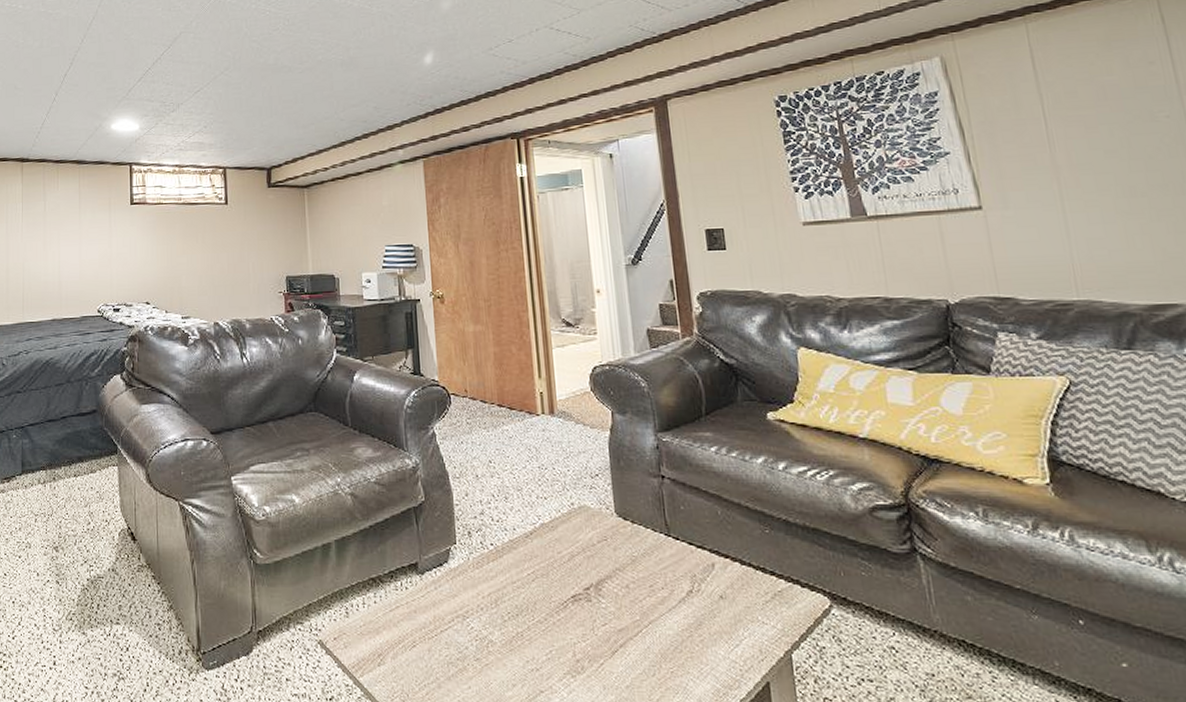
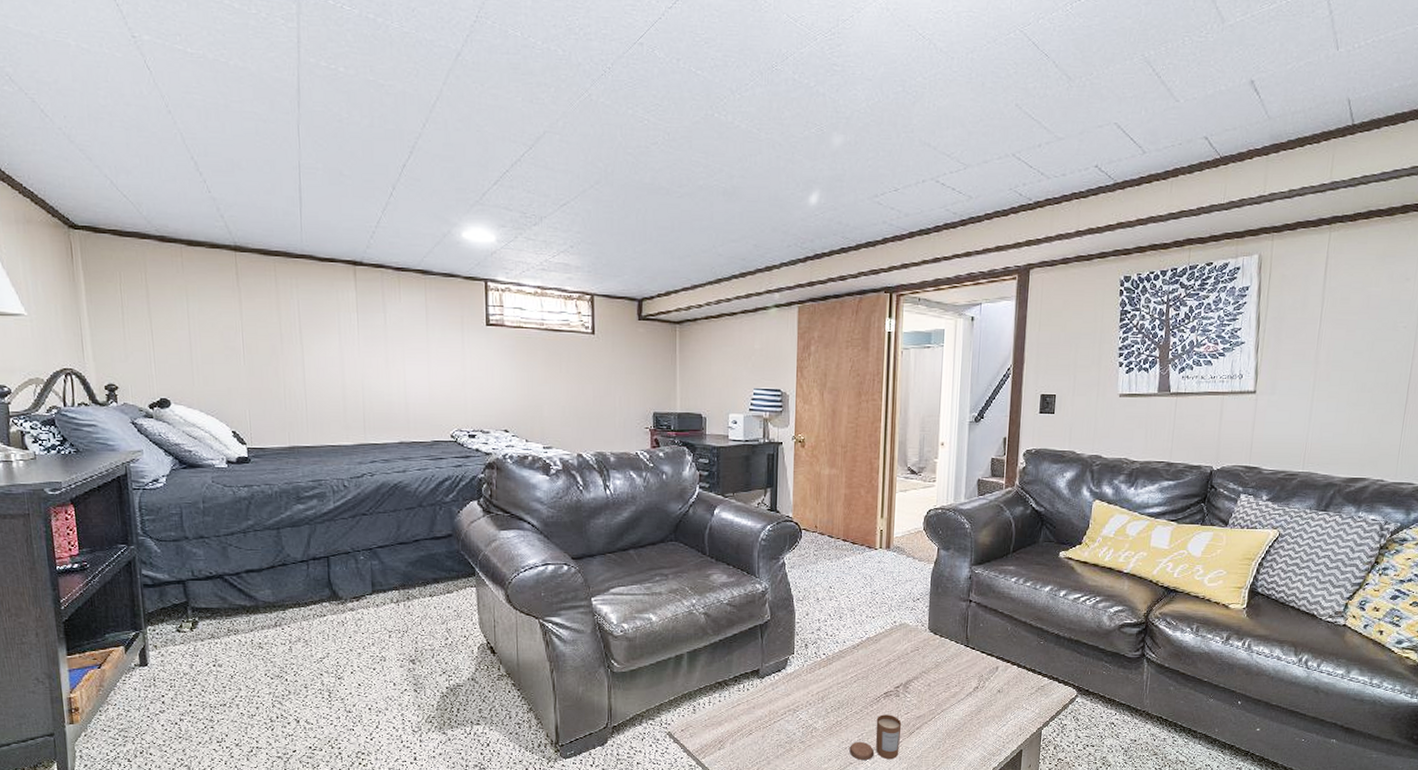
candle: none [537,625,602,689] -> present [849,714,902,761]

